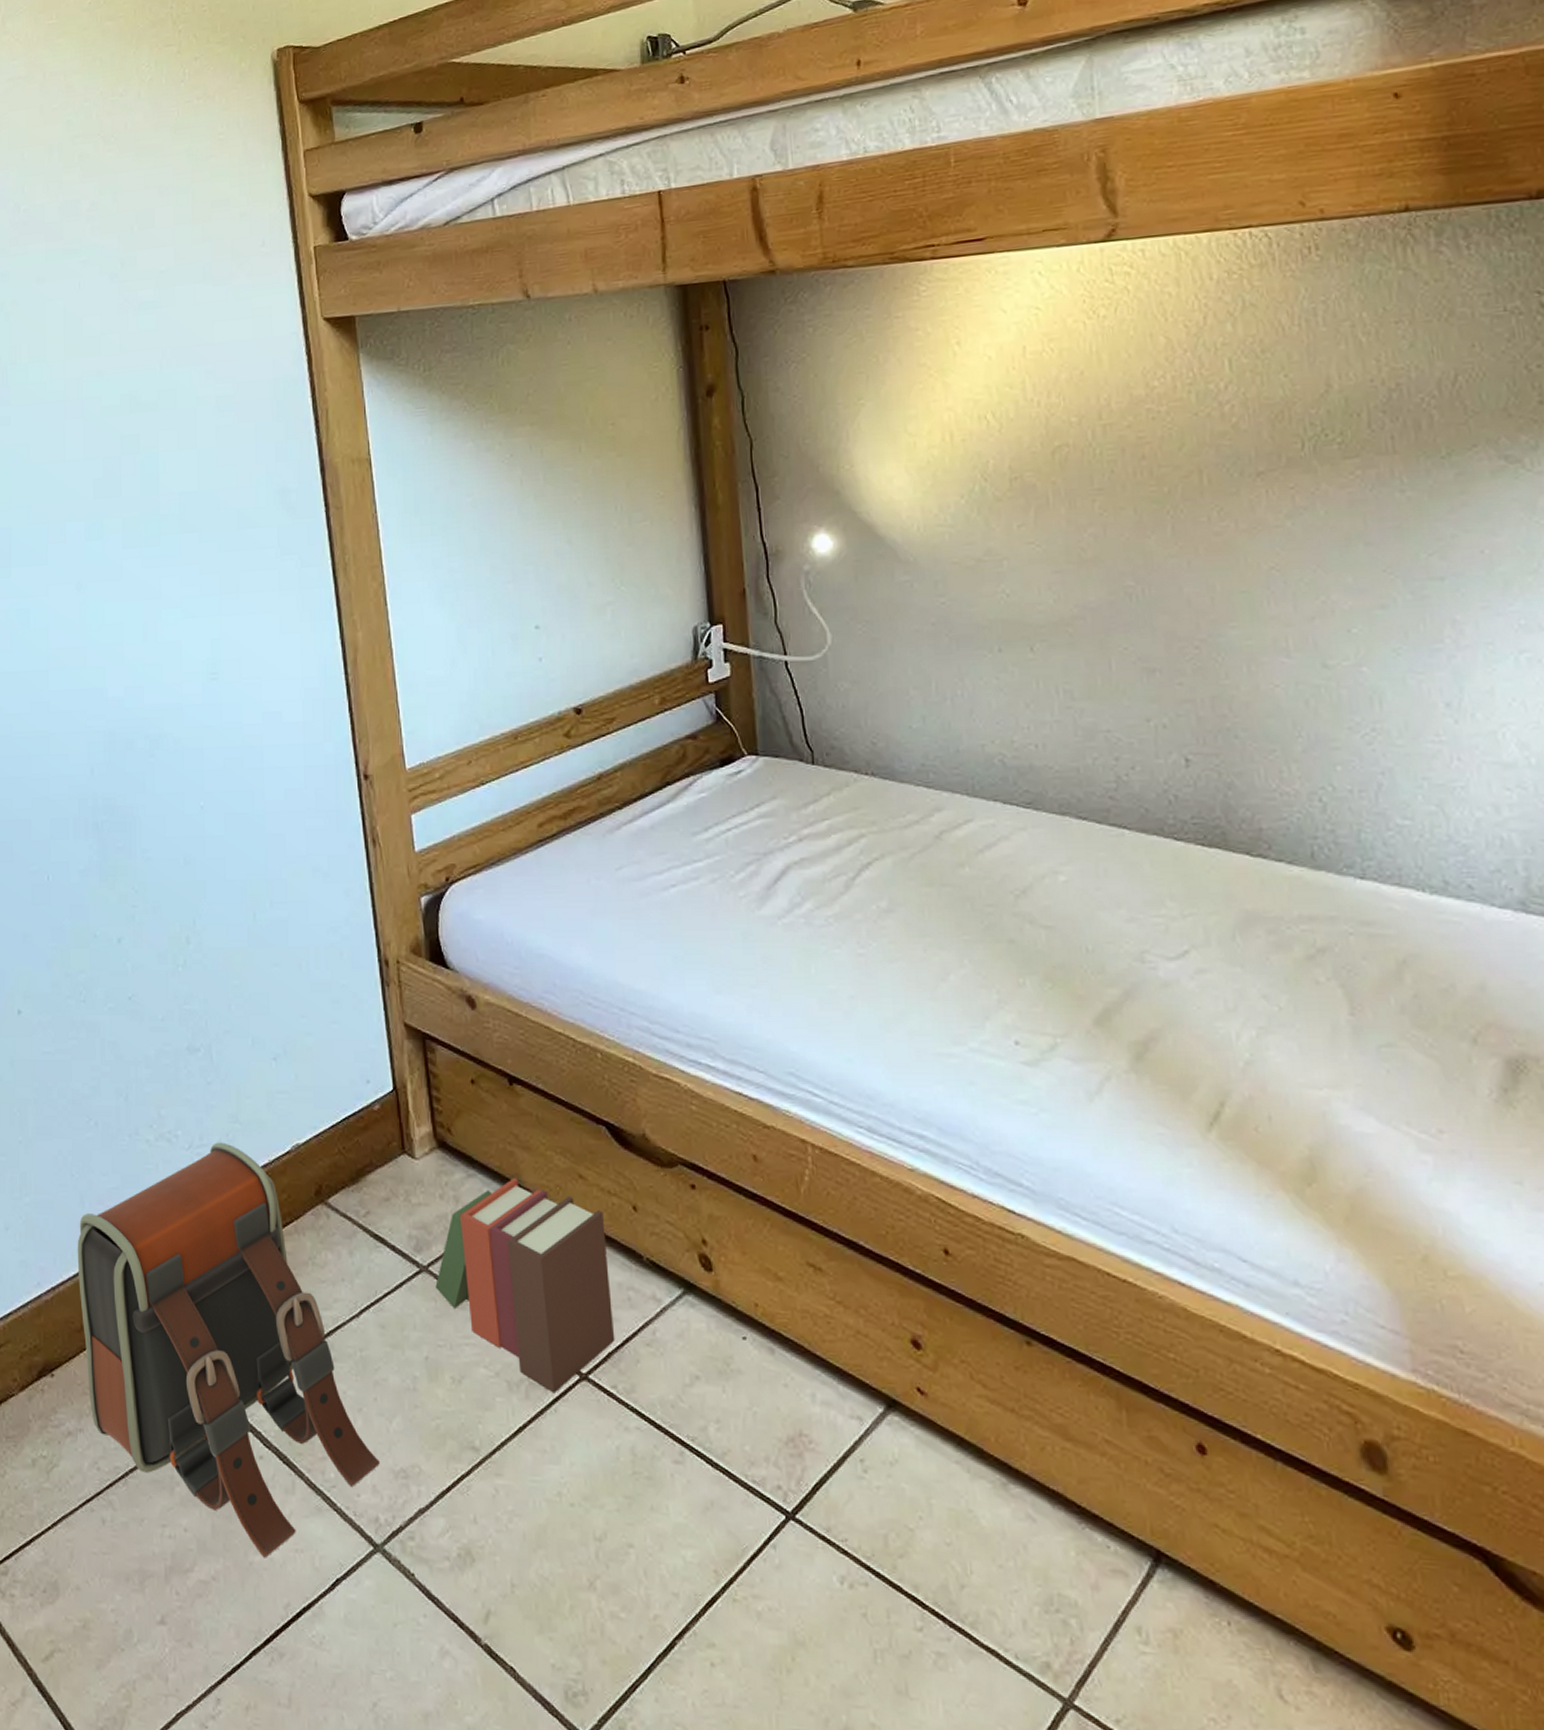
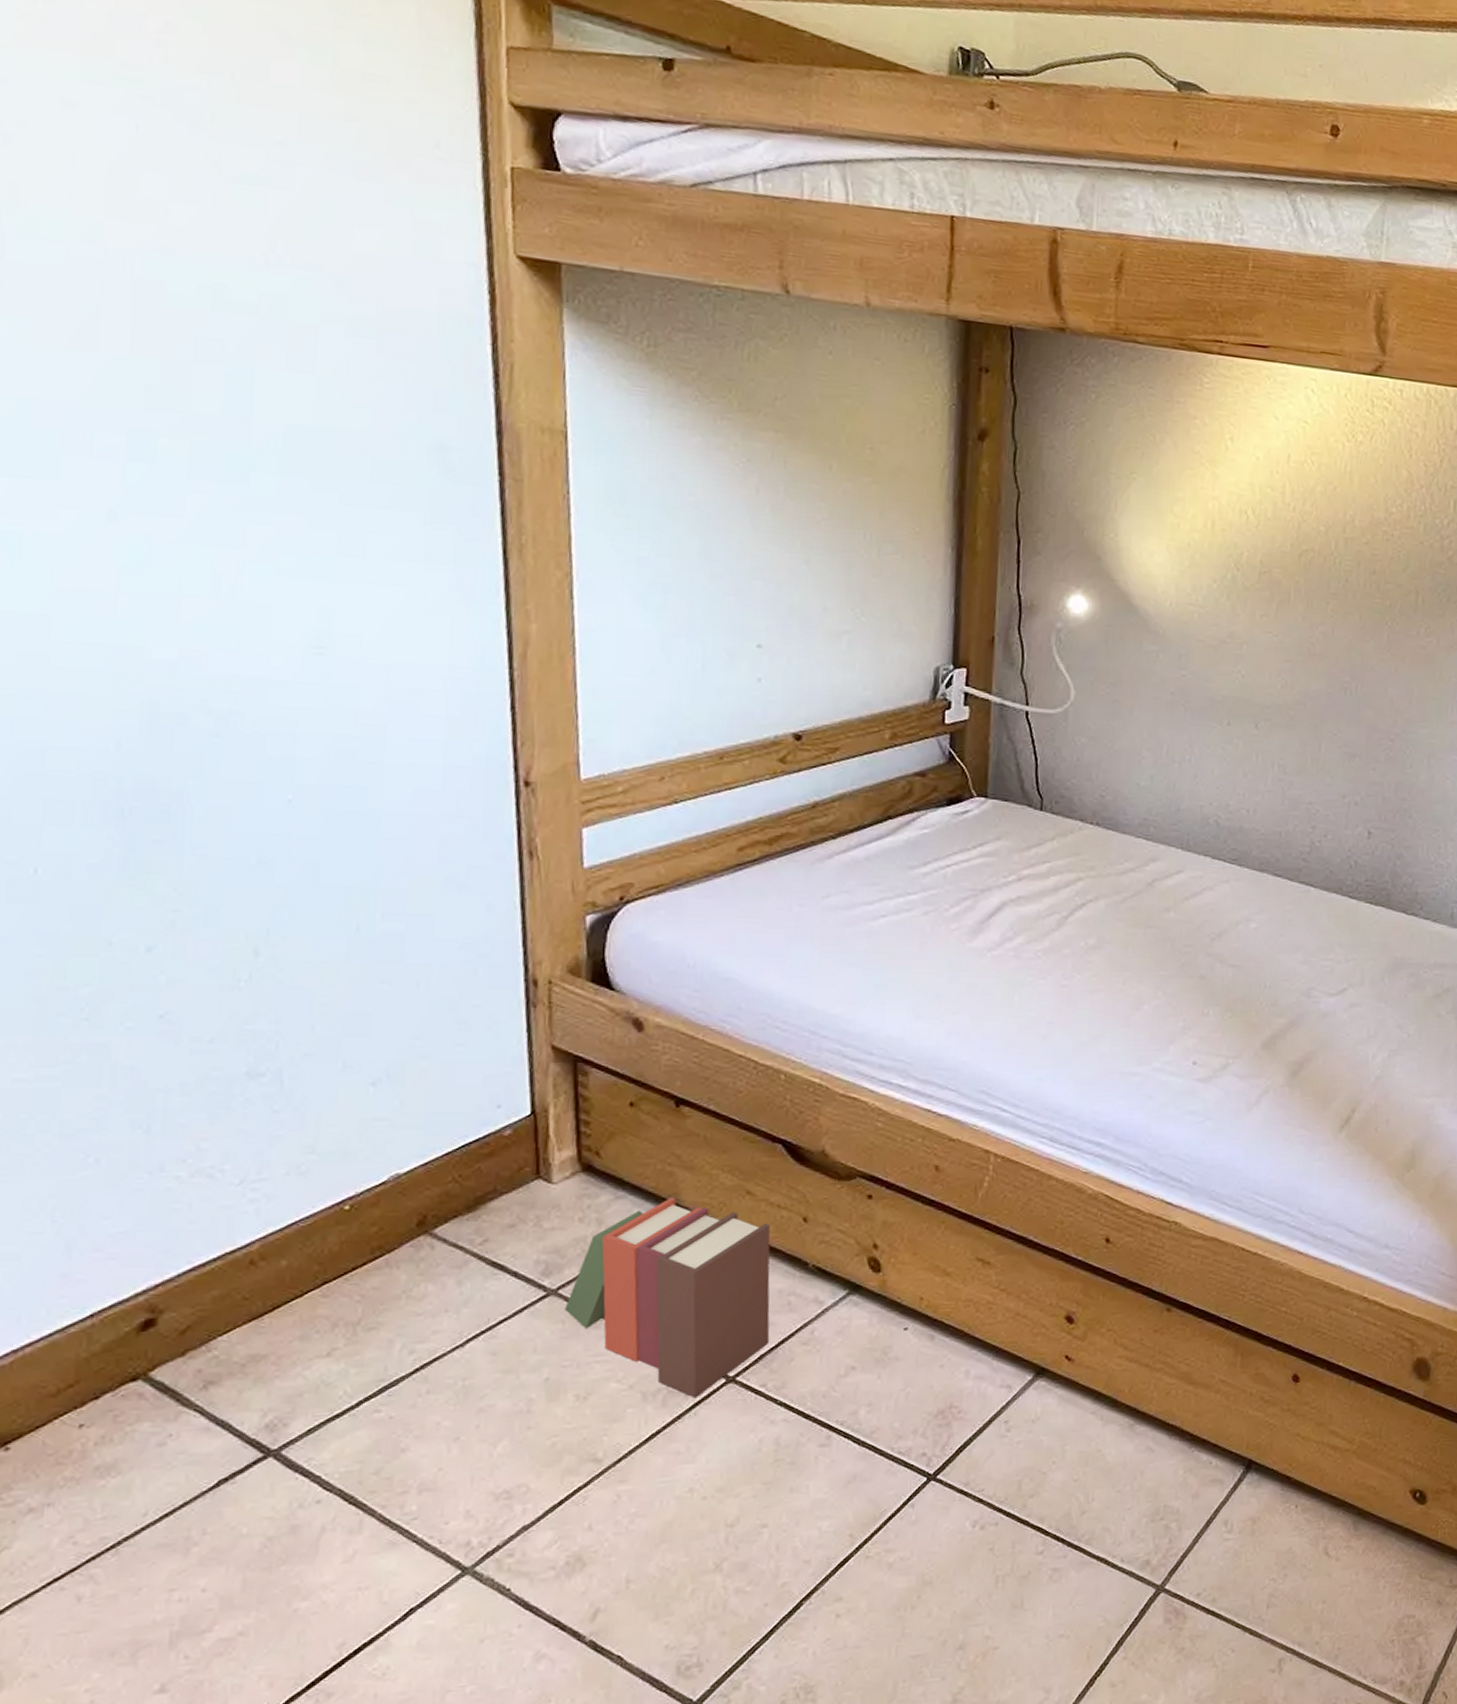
backpack: present [77,1142,380,1558] -> none [56,1175,477,1603]

